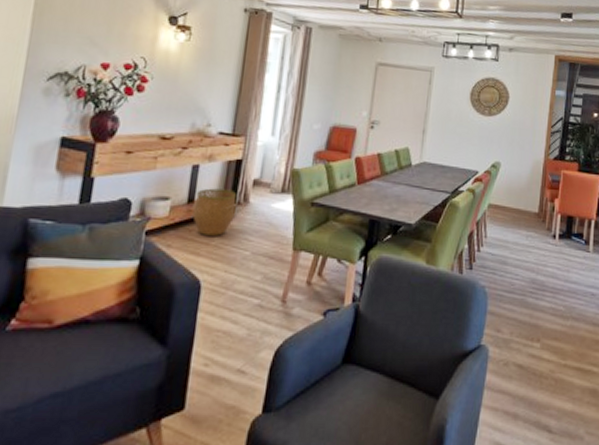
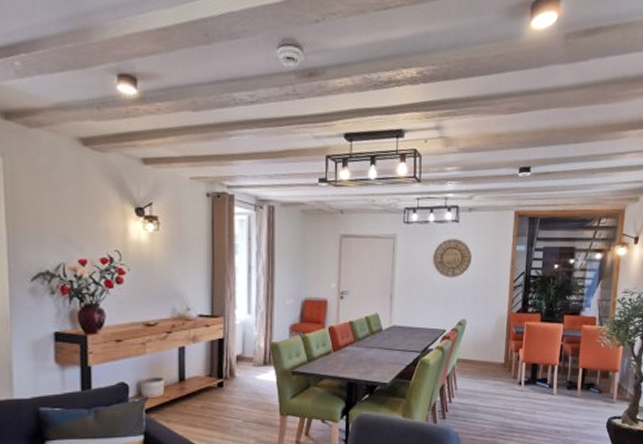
basket: present [192,188,237,236] -> none [185,365,225,409]

